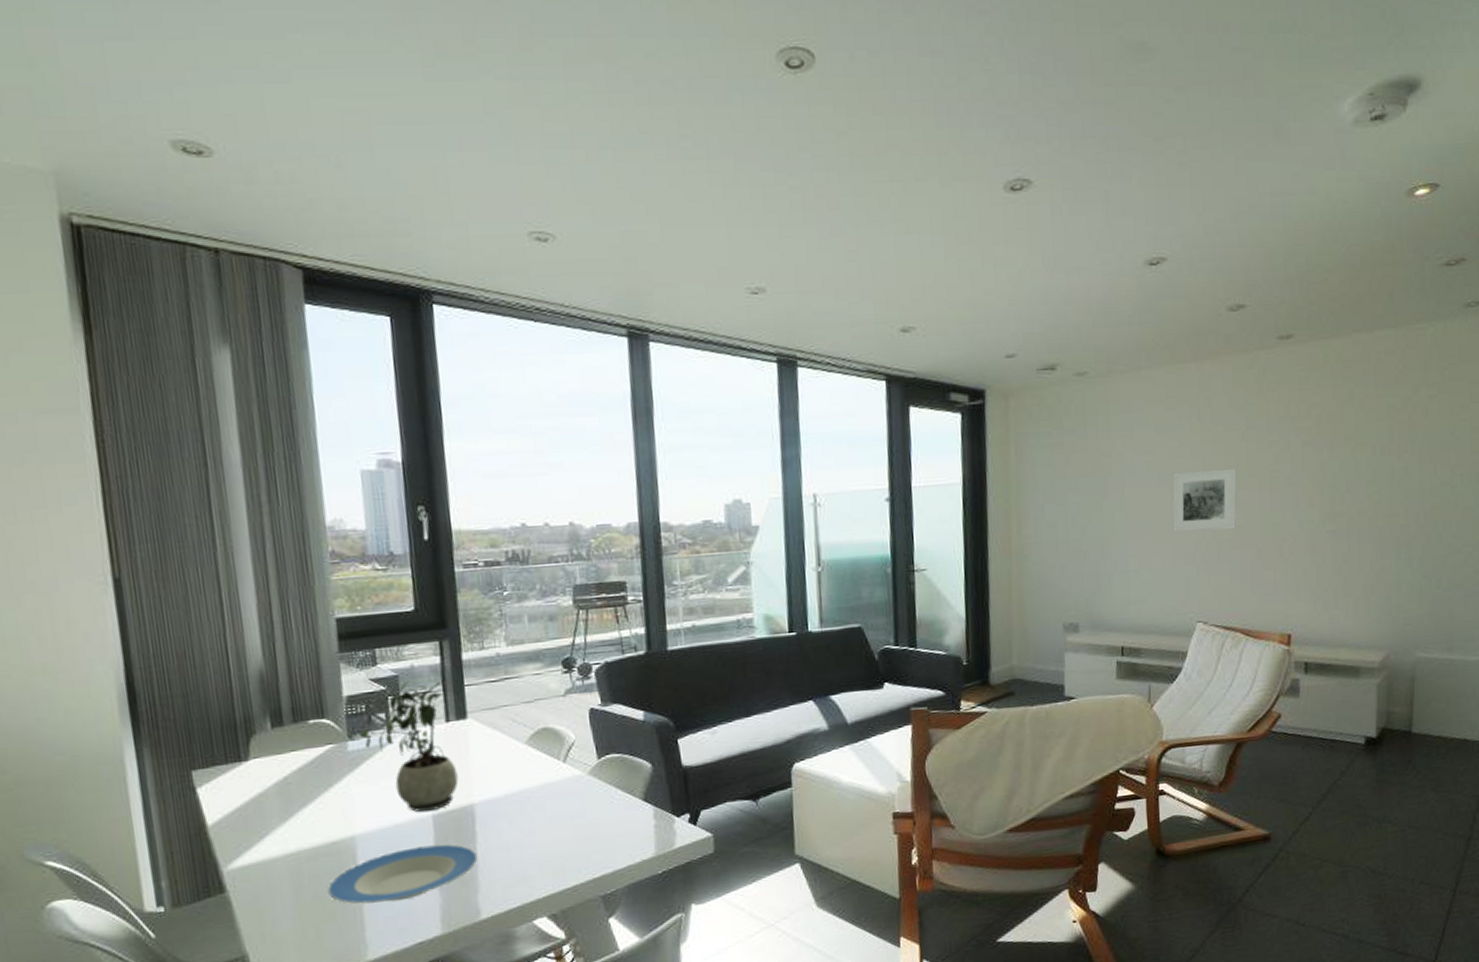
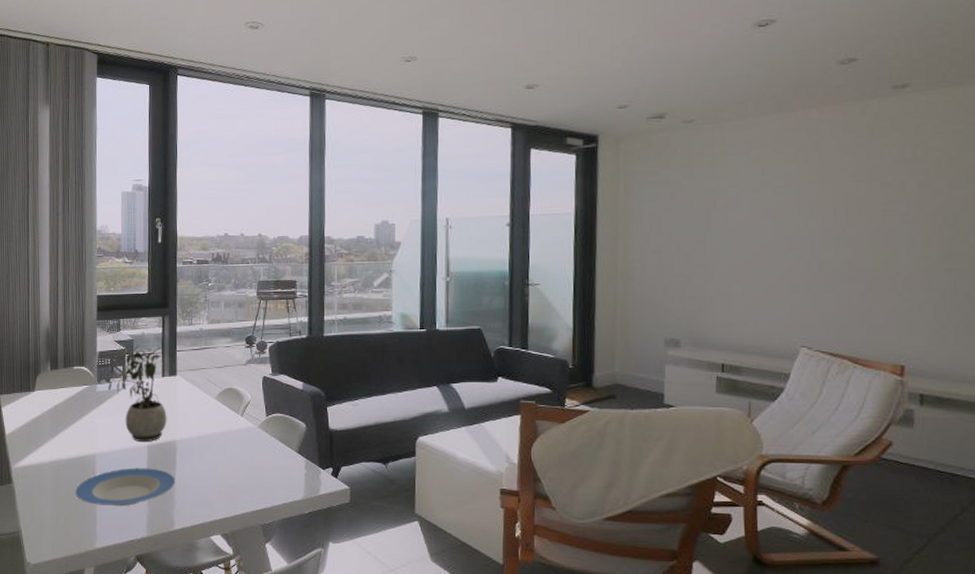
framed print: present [1172,468,1237,532] -> none [777,206,846,263]

